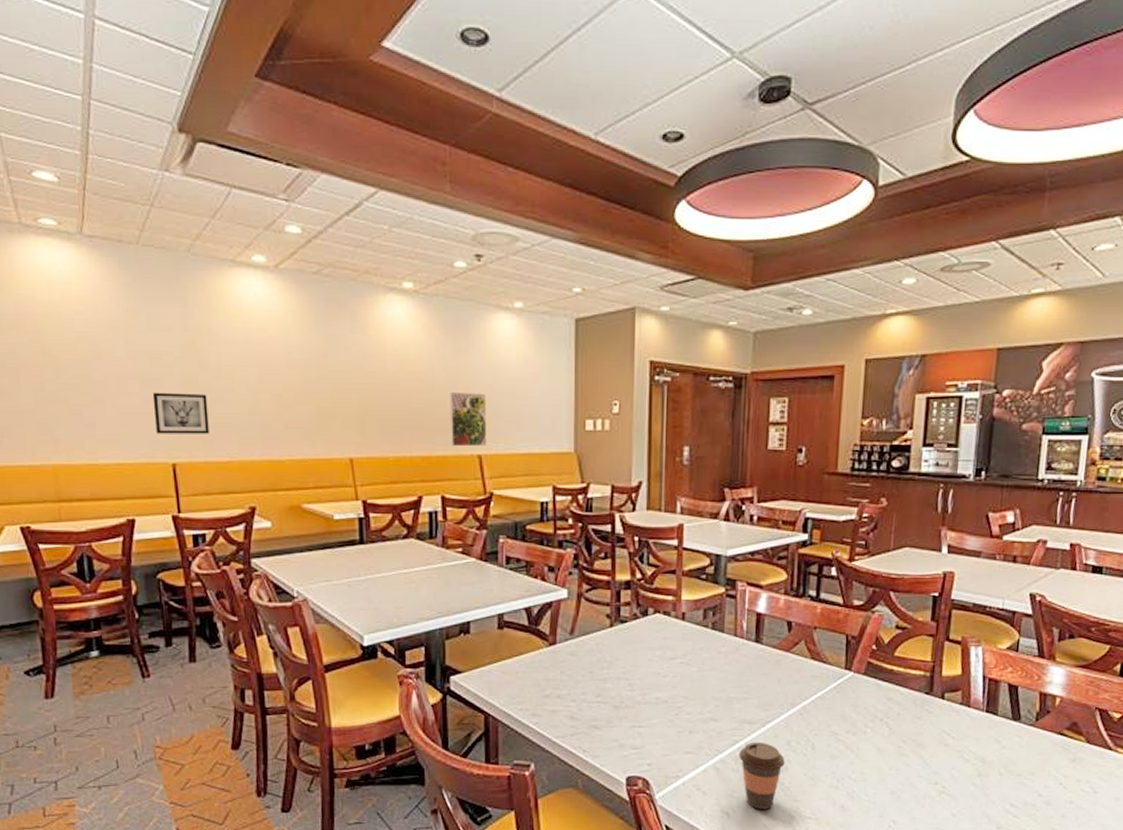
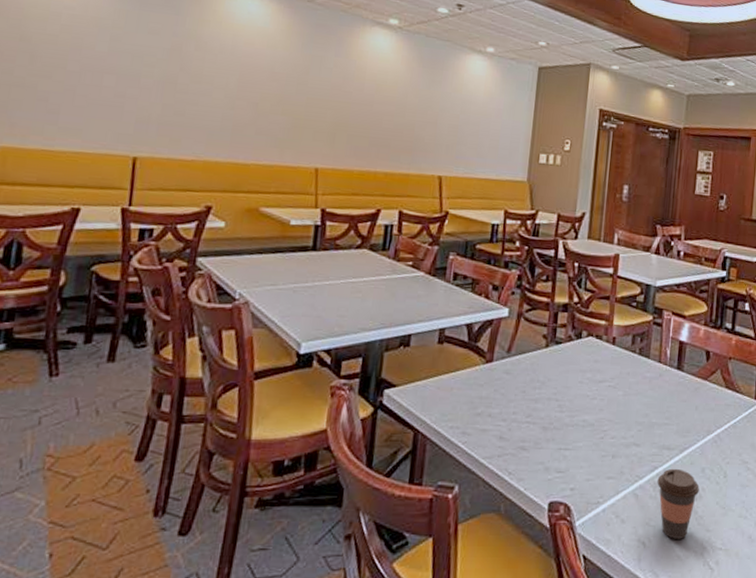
wall art: present [152,392,209,434] -> none [123,88,183,133]
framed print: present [449,392,487,447] -> none [415,118,452,168]

